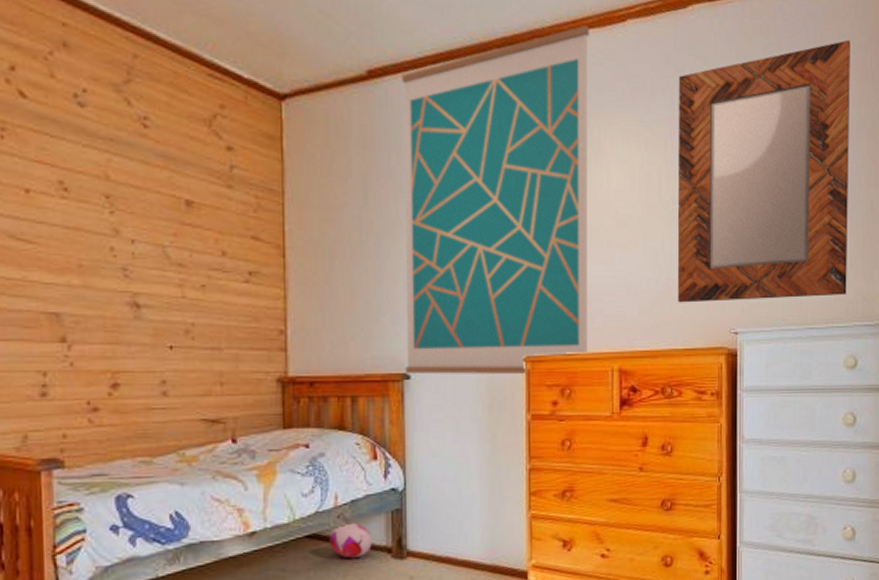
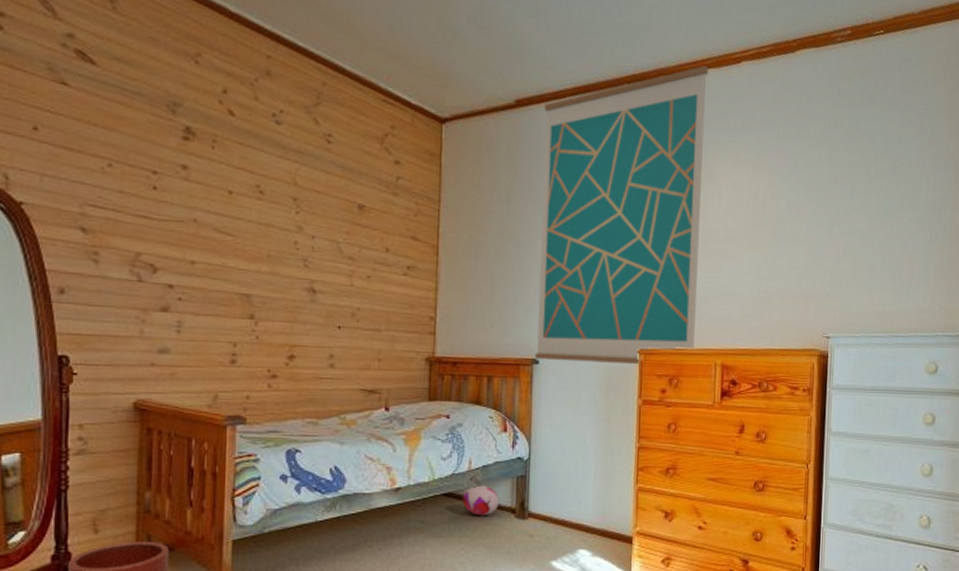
home mirror: present [677,40,850,303] -> none [776,83,942,309]

